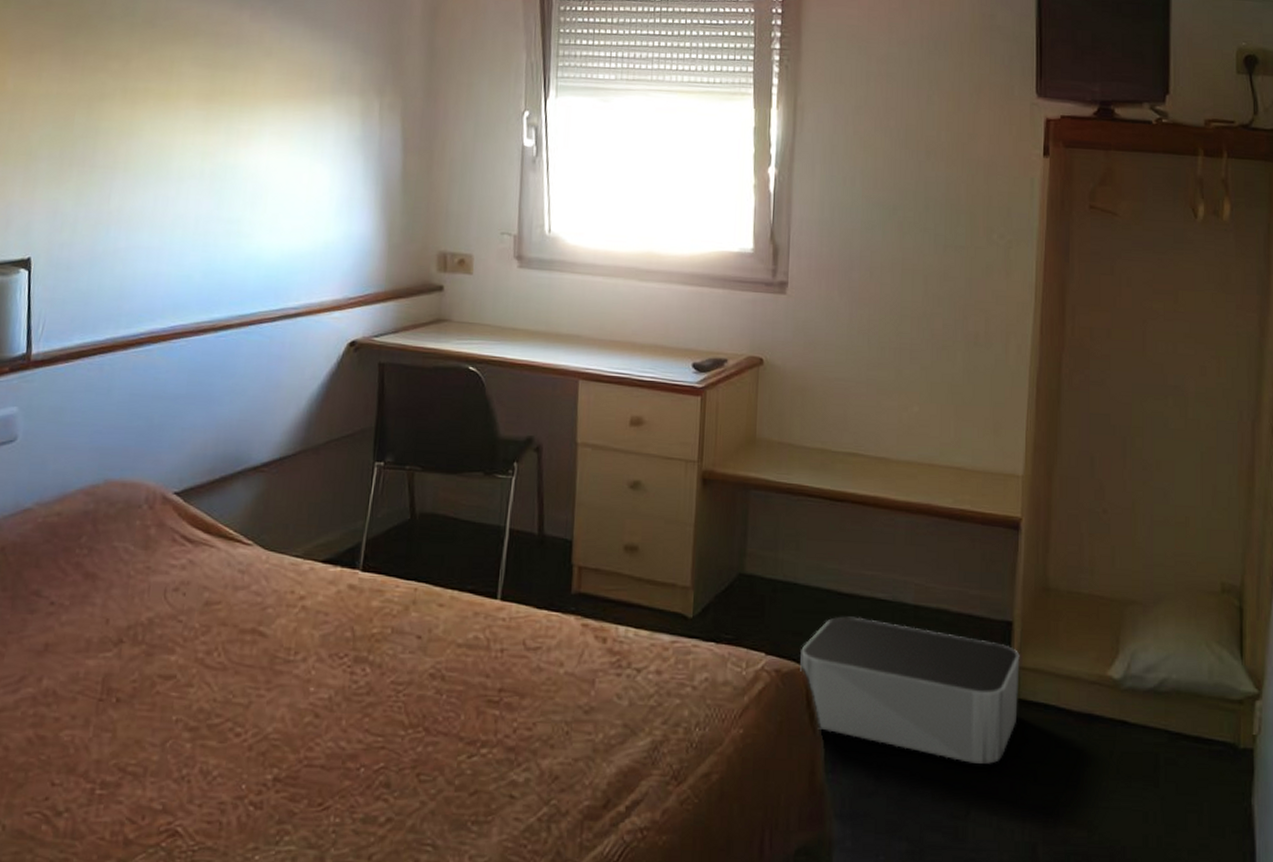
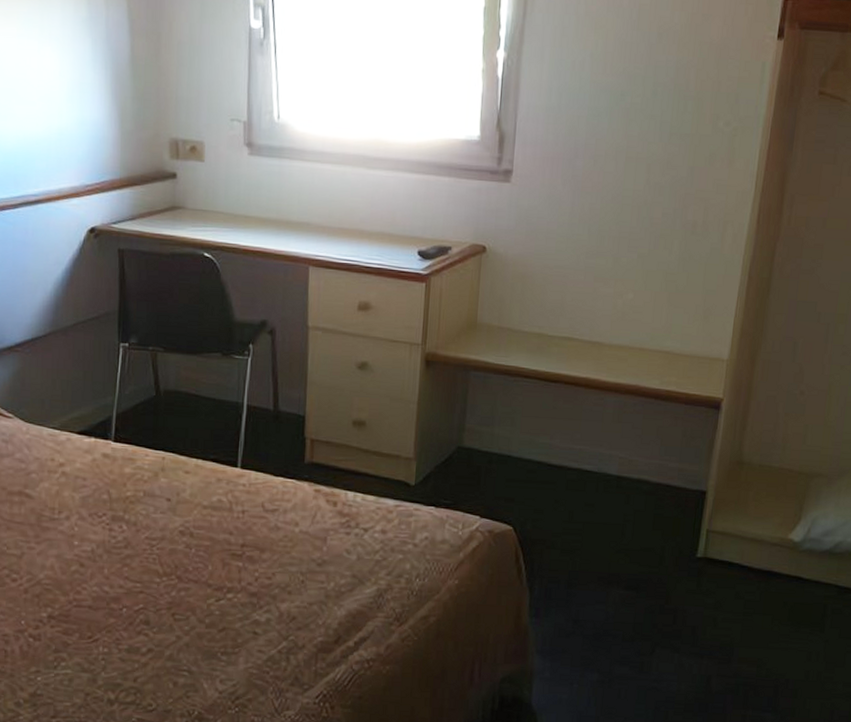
storage bin: present [800,616,1020,764] -> none [511,485,711,611]

